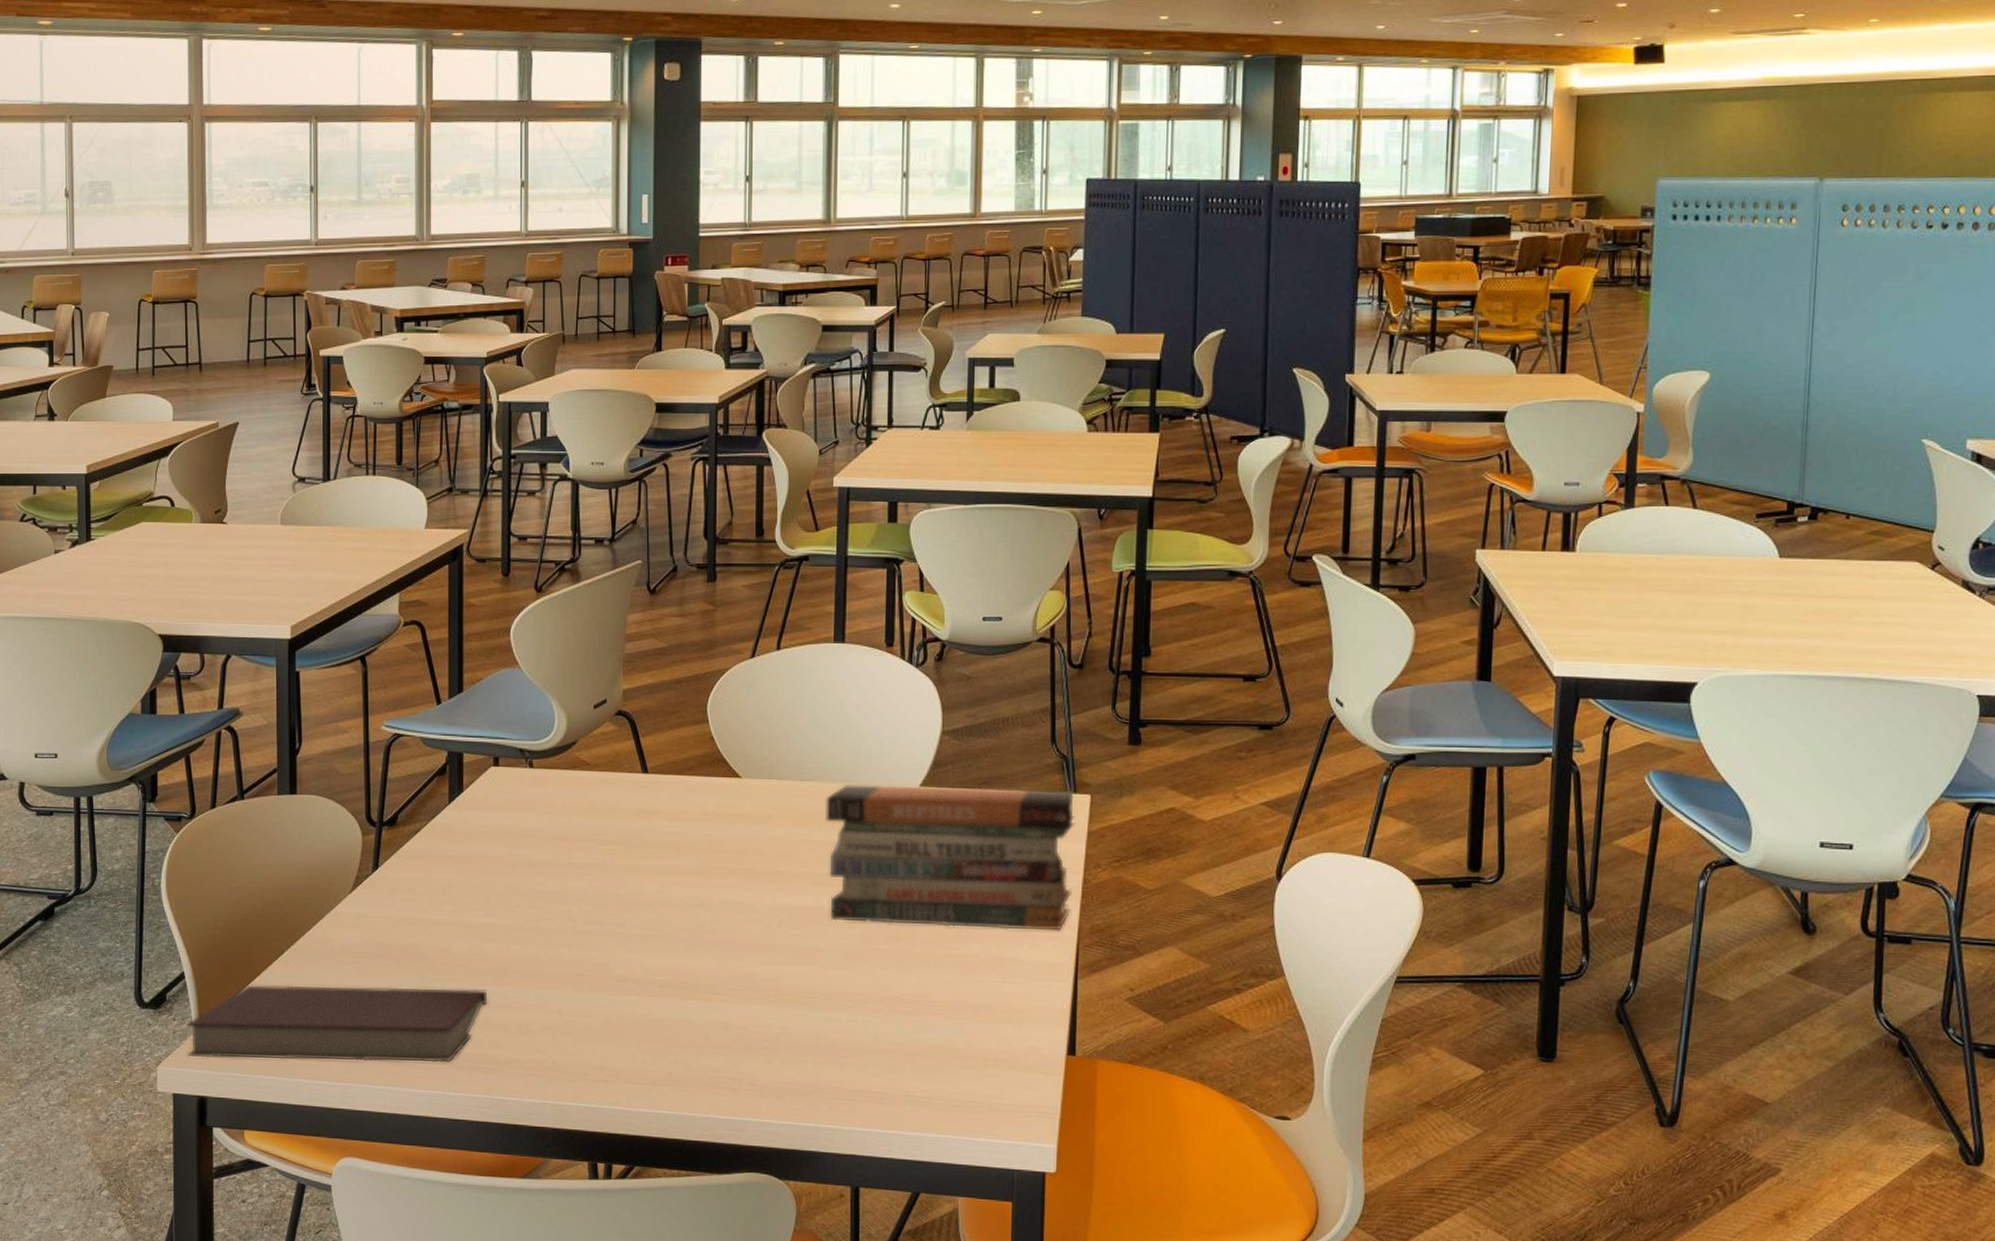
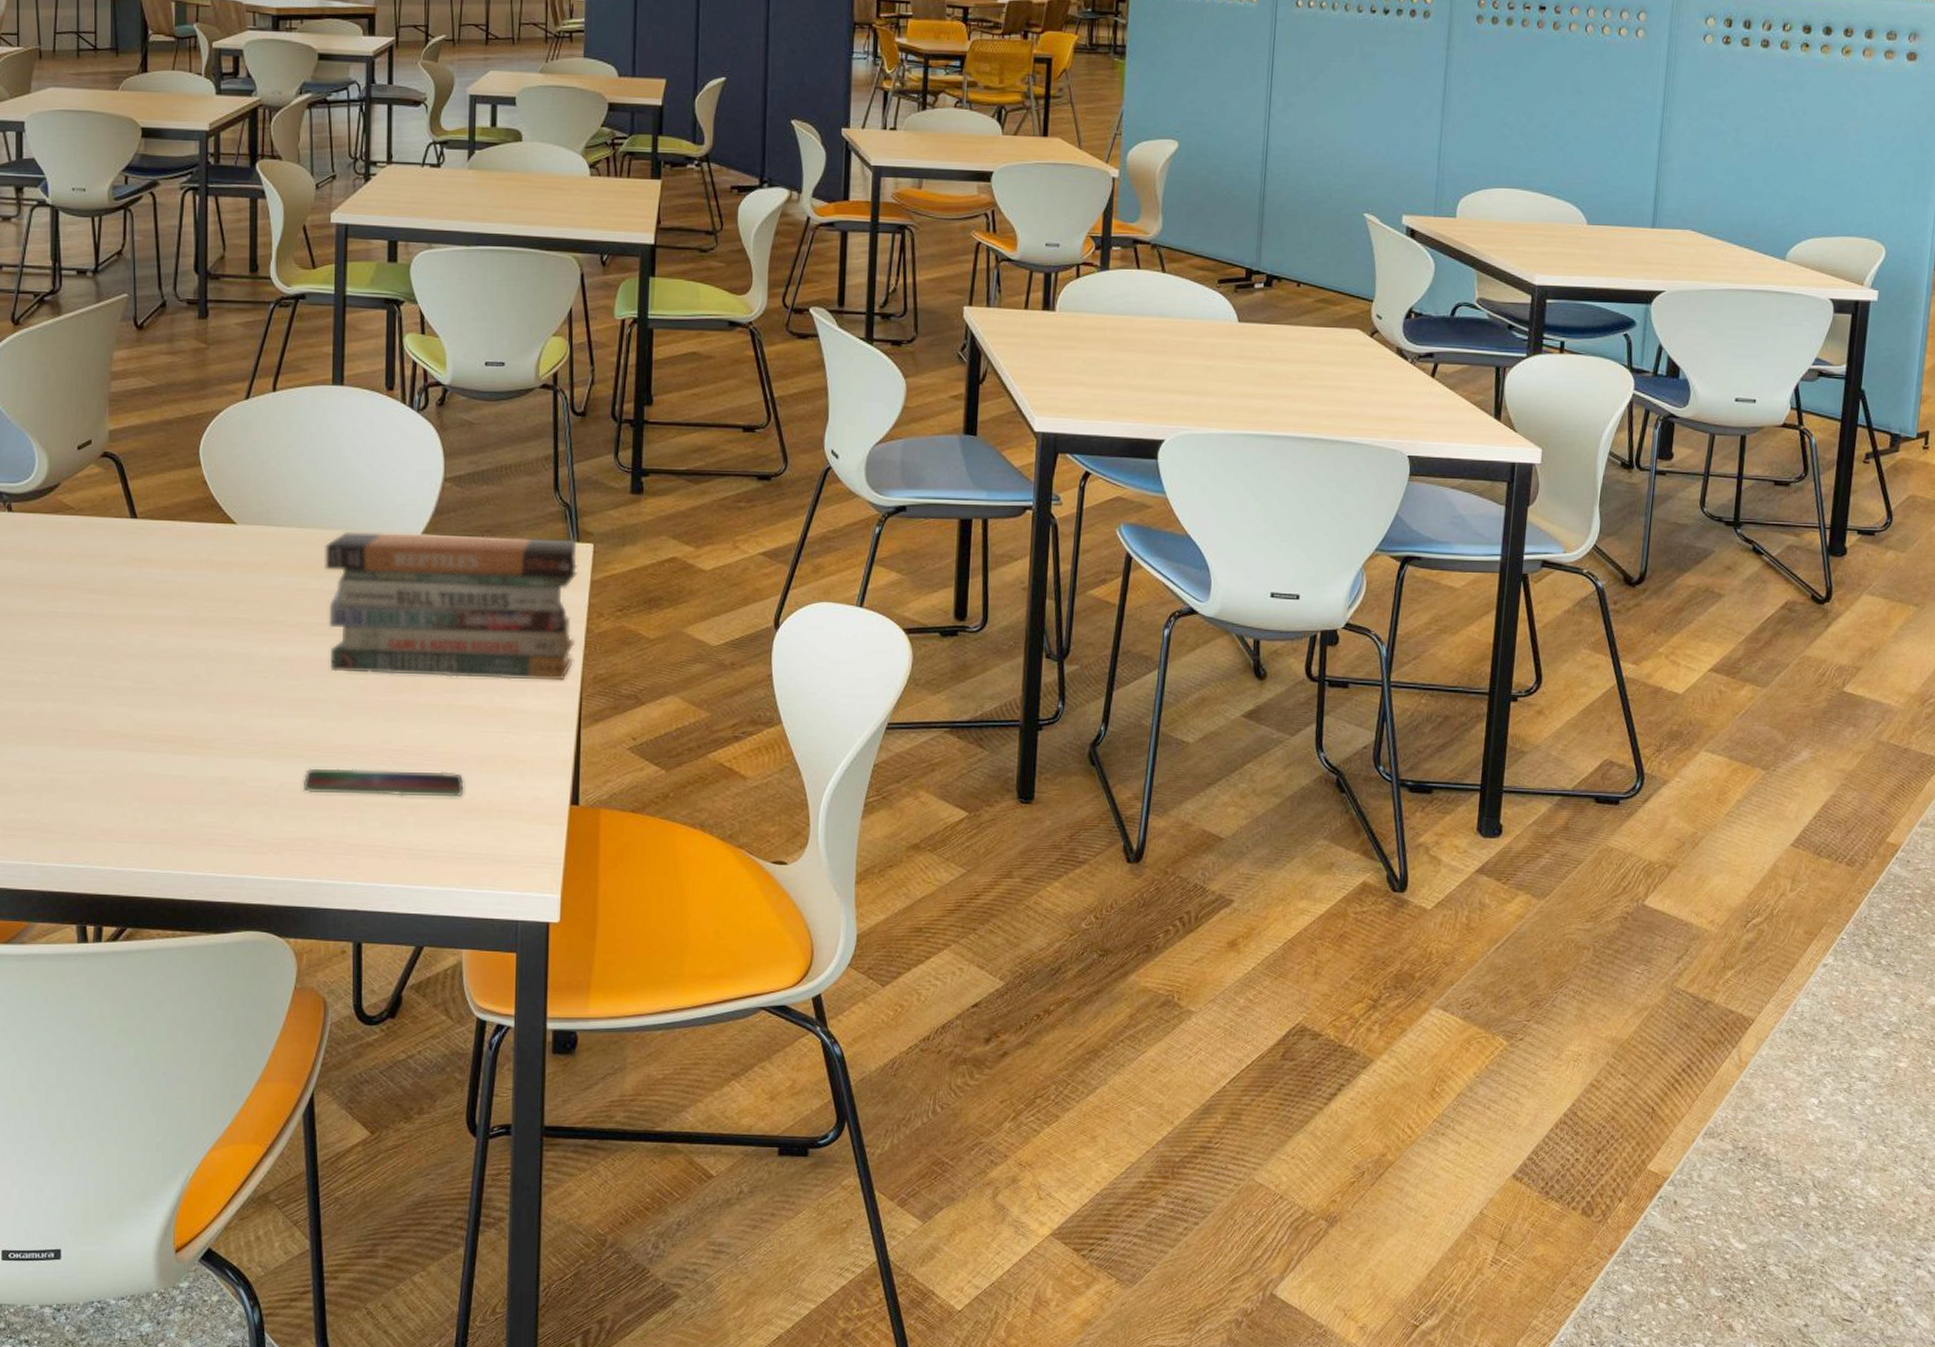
smartphone: none [803,1014,961,1046] -> present [303,768,464,797]

